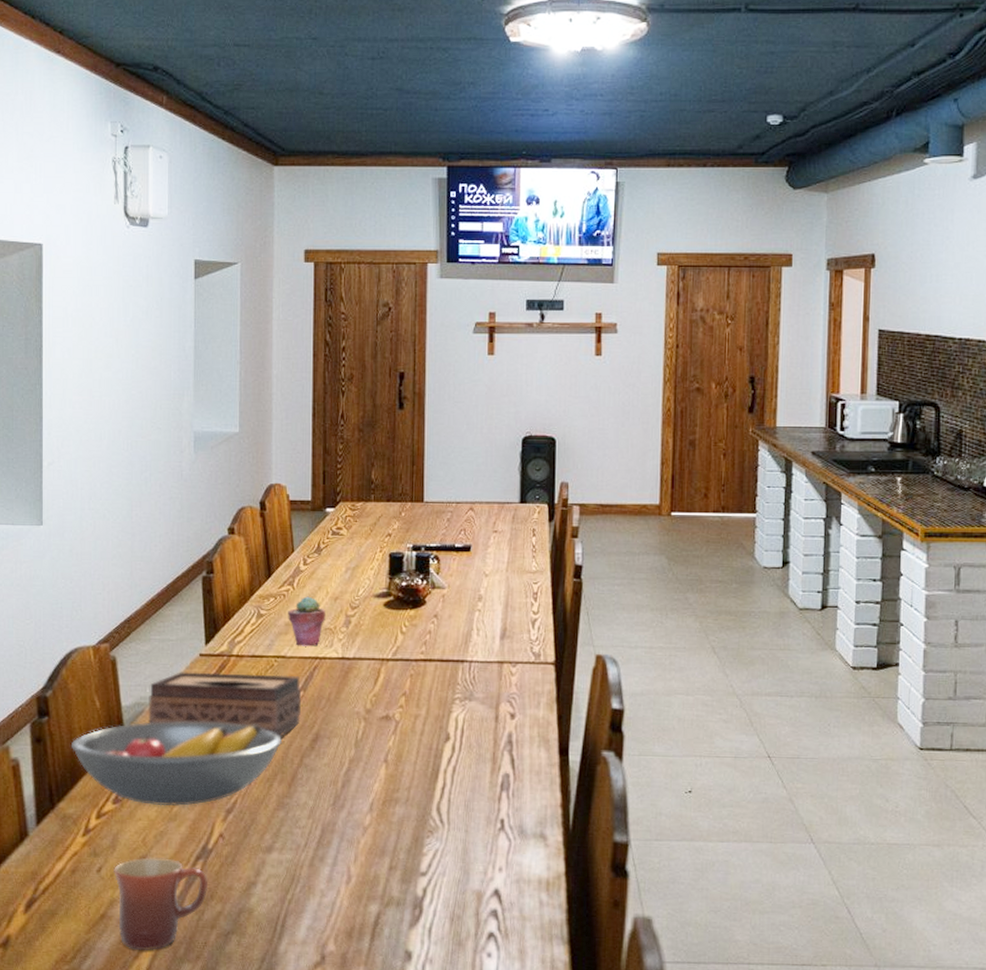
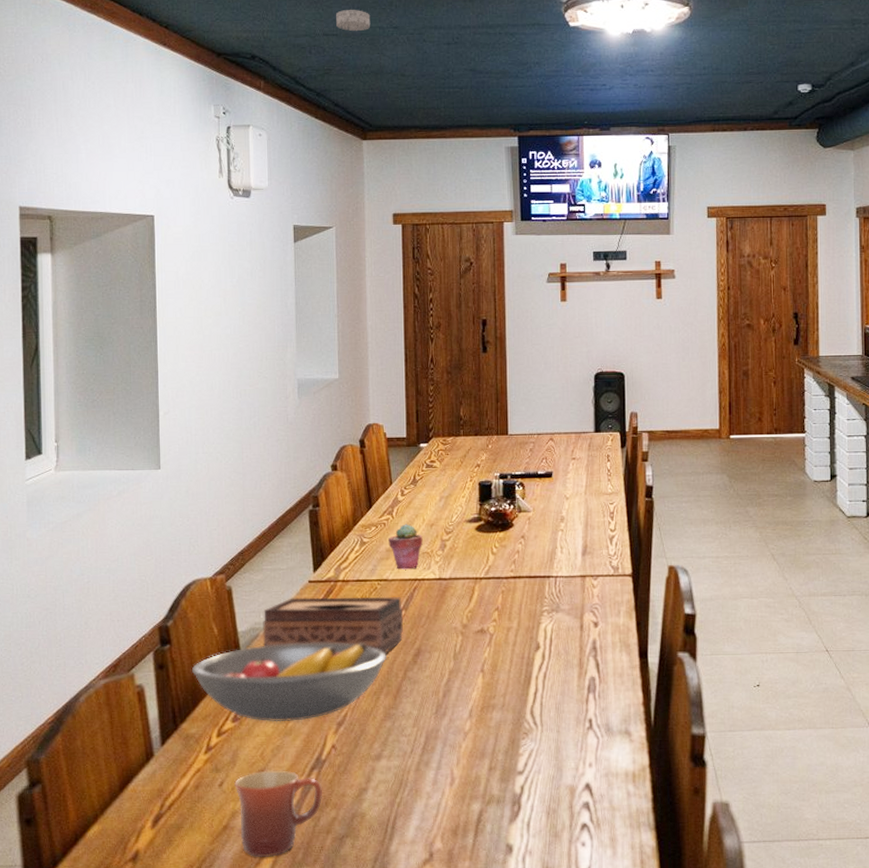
smoke detector: none [249,16,287,42] -> present [336,9,371,32]

